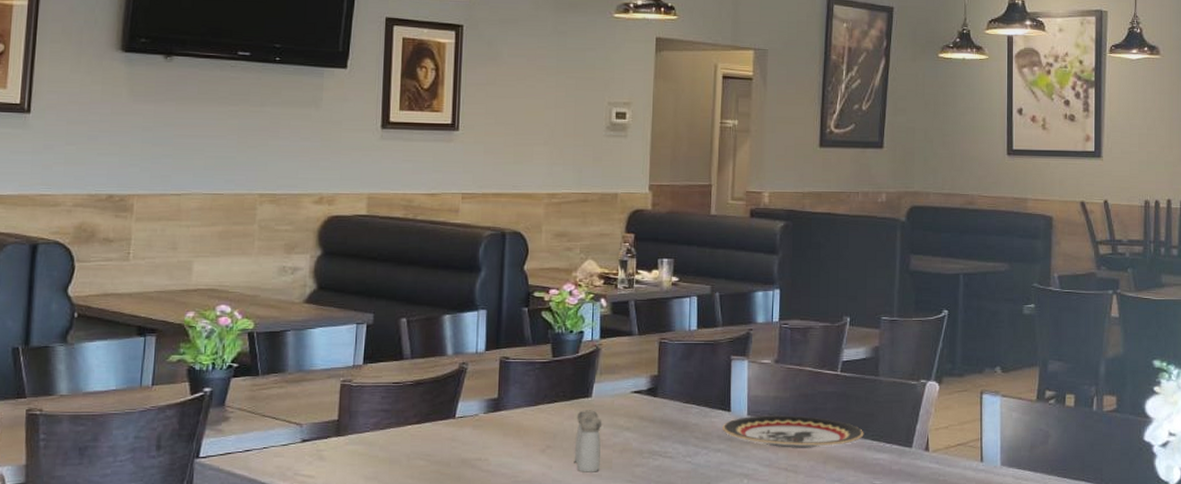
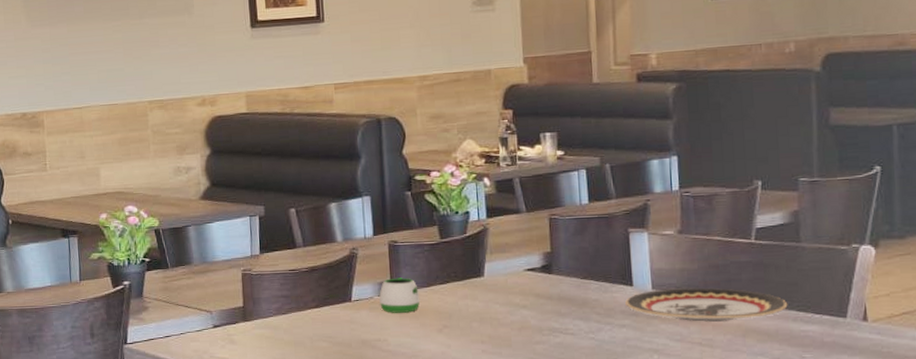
mug: none [484,394,527,432] -> present [379,276,421,313]
salt and pepper shaker: present [574,410,603,473] -> none [470,289,499,351]

